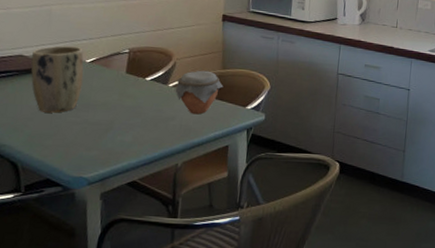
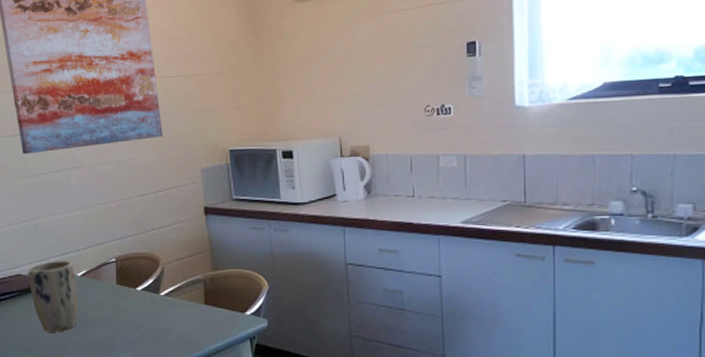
jar: present [175,70,224,115] -> none [167,274,217,325]

